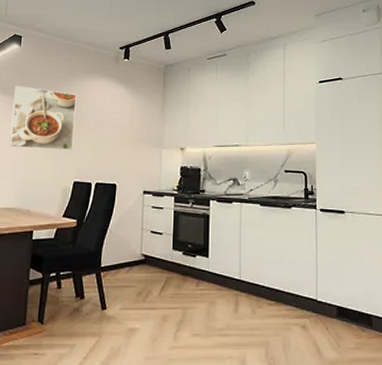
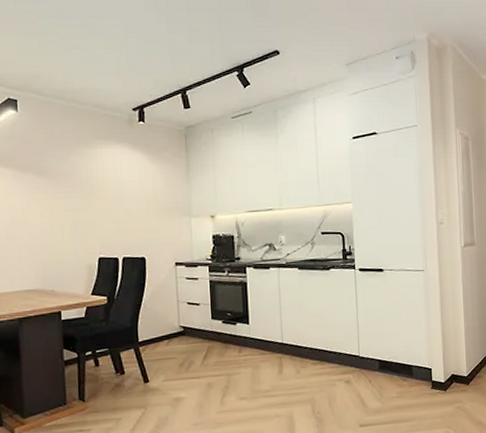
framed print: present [9,85,77,150] -> none [17,156,94,226]

